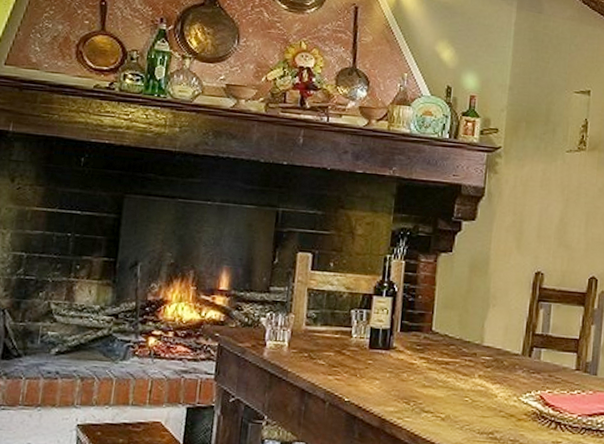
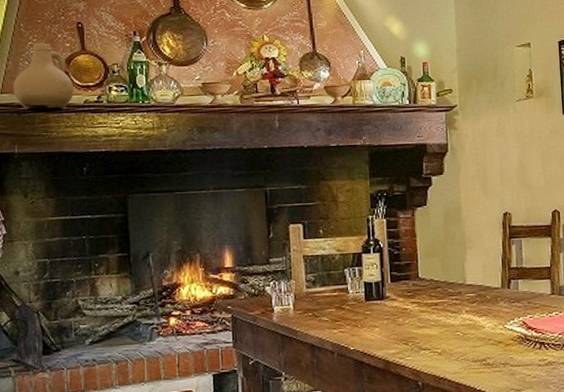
ceramic jug: none [18,16,86,93] -> present [13,43,74,113]

